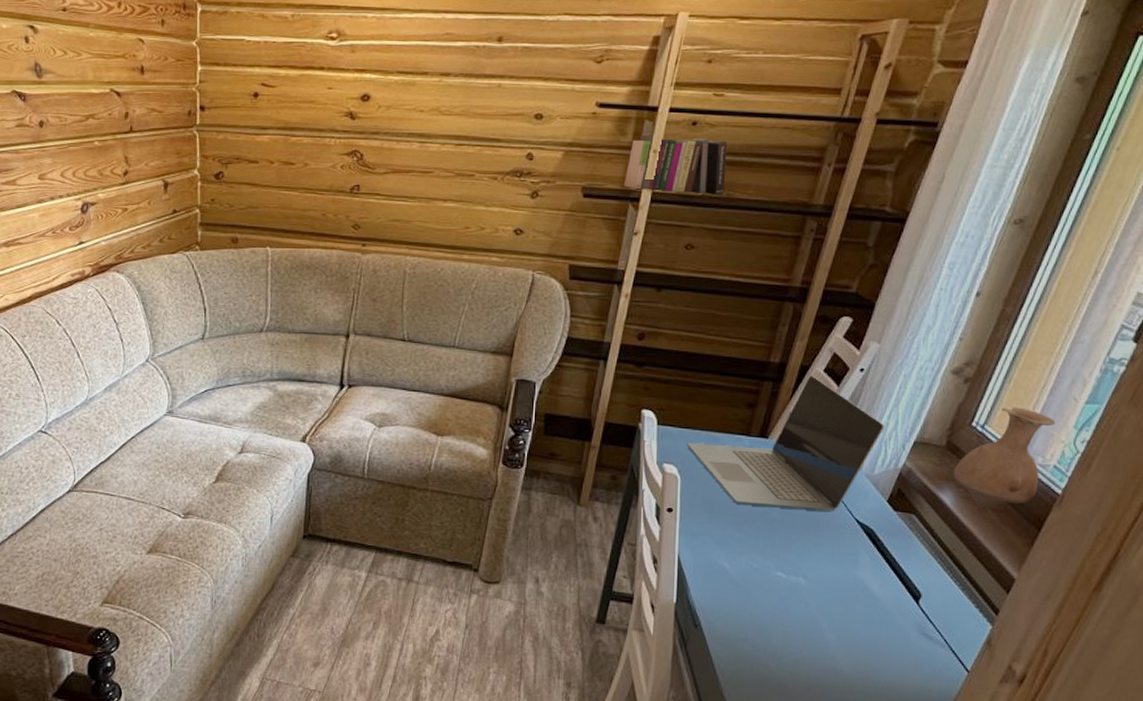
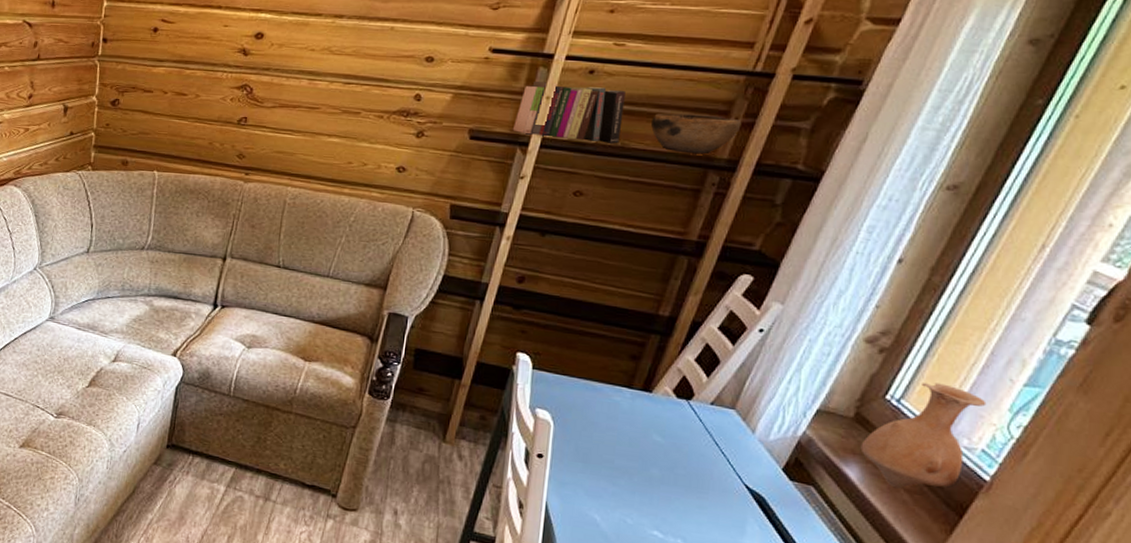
laptop: present [686,375,885,513] -> none [562,331,784,476]
decorative bowl: none [753,162,834,201] -> present [651,113,742,155]

